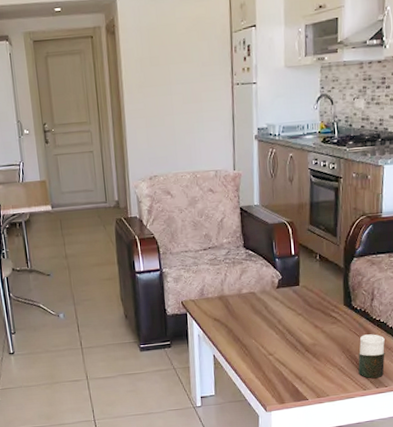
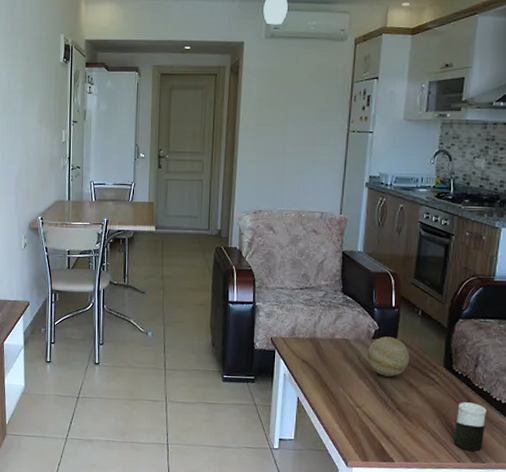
decorative ball: none [273,284,312,322] -> present [367,336,409,377]

